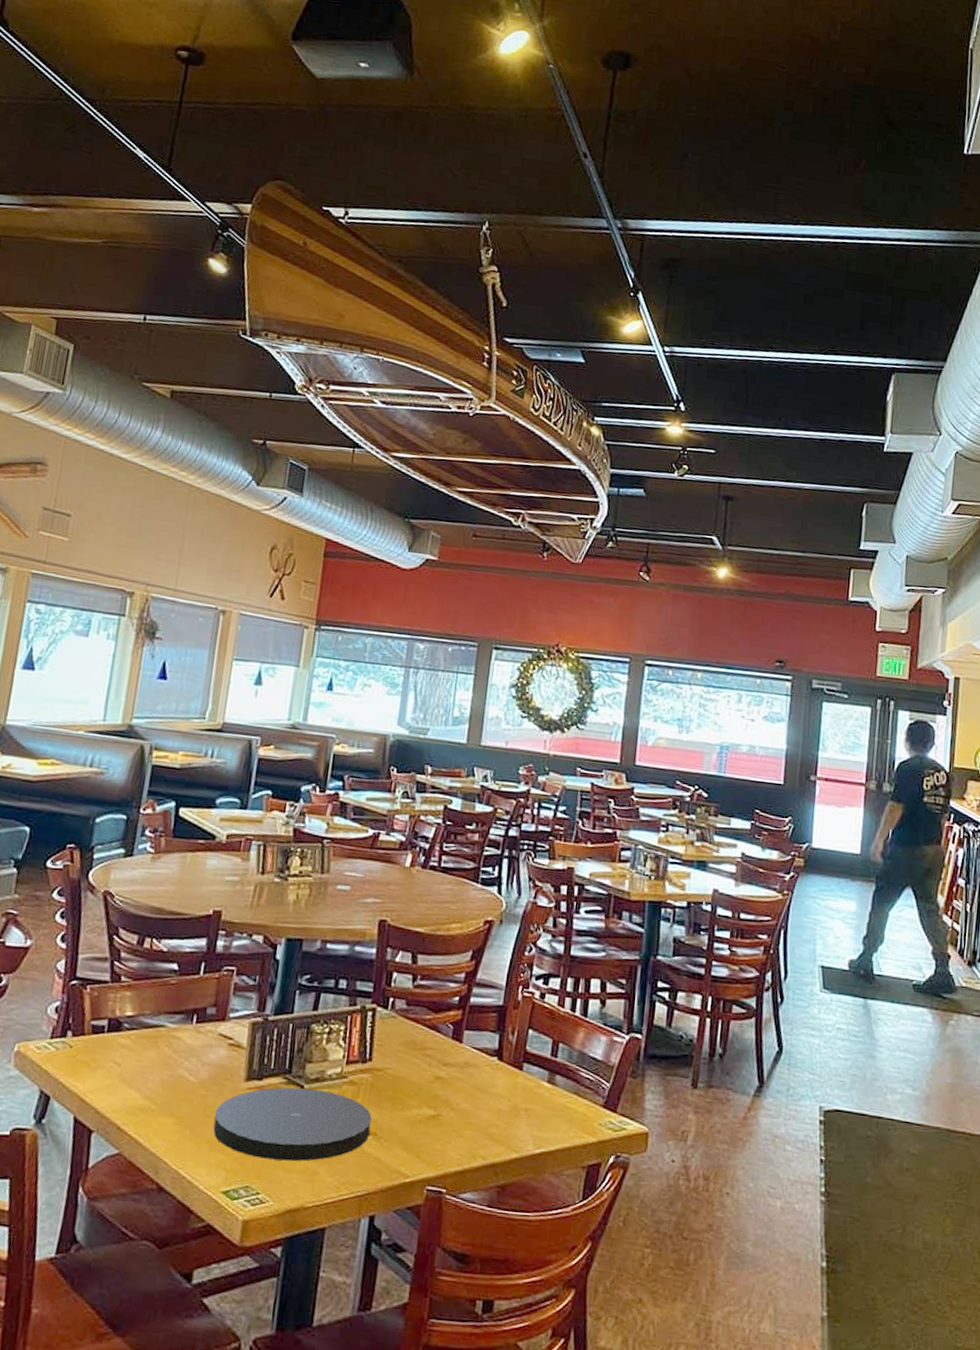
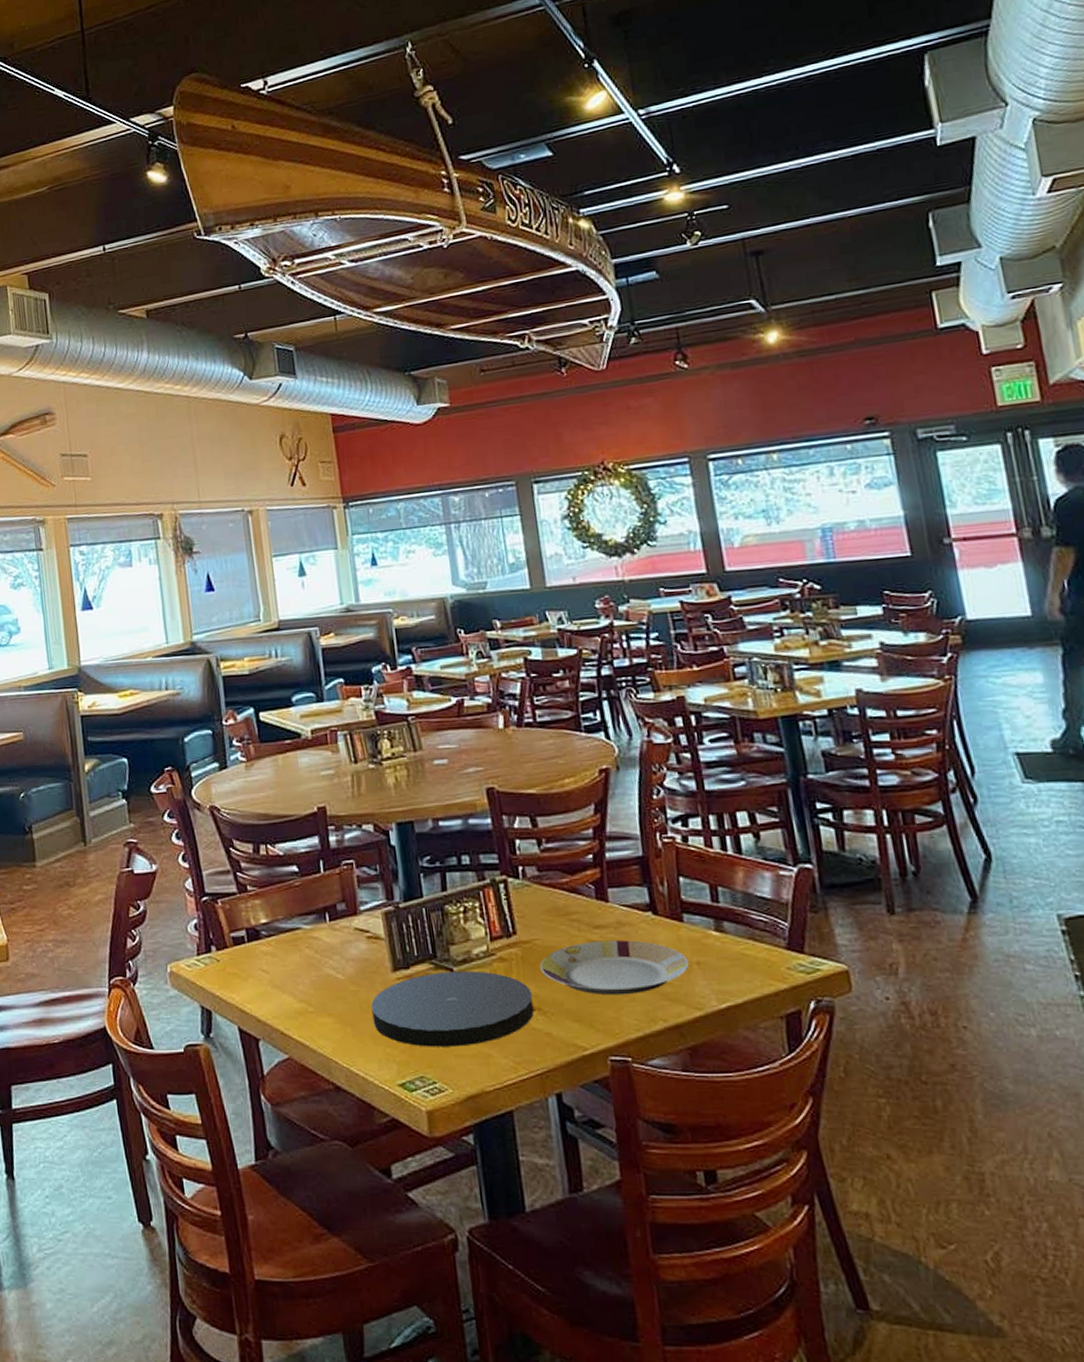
plate: none [385,1077,518,1131] -> present [540,940,689,996]

